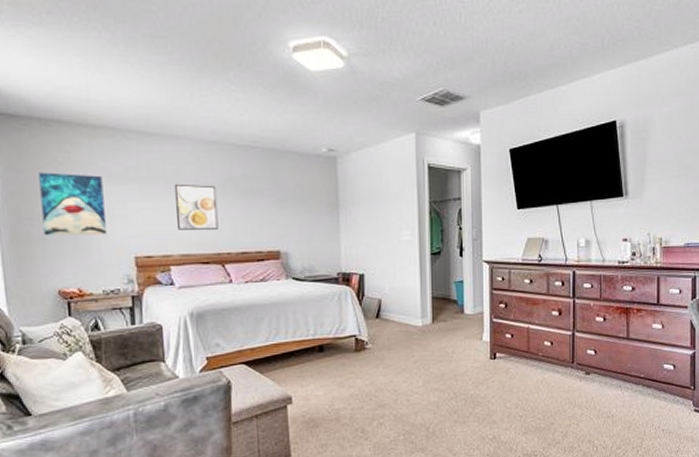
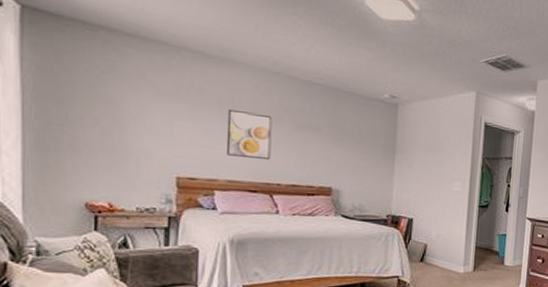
wall art: present [38,172,106,236] -> none [75,77,149,151]

